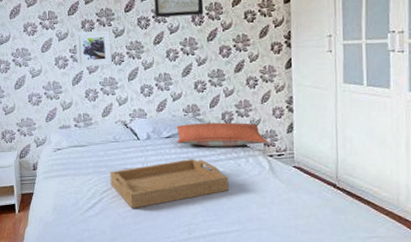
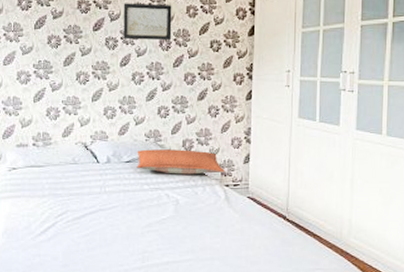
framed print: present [75,30,112,68] -> none [40,47,77,84]
serving tray: present [109,159,229,208] -> none [66,185,186,234]

